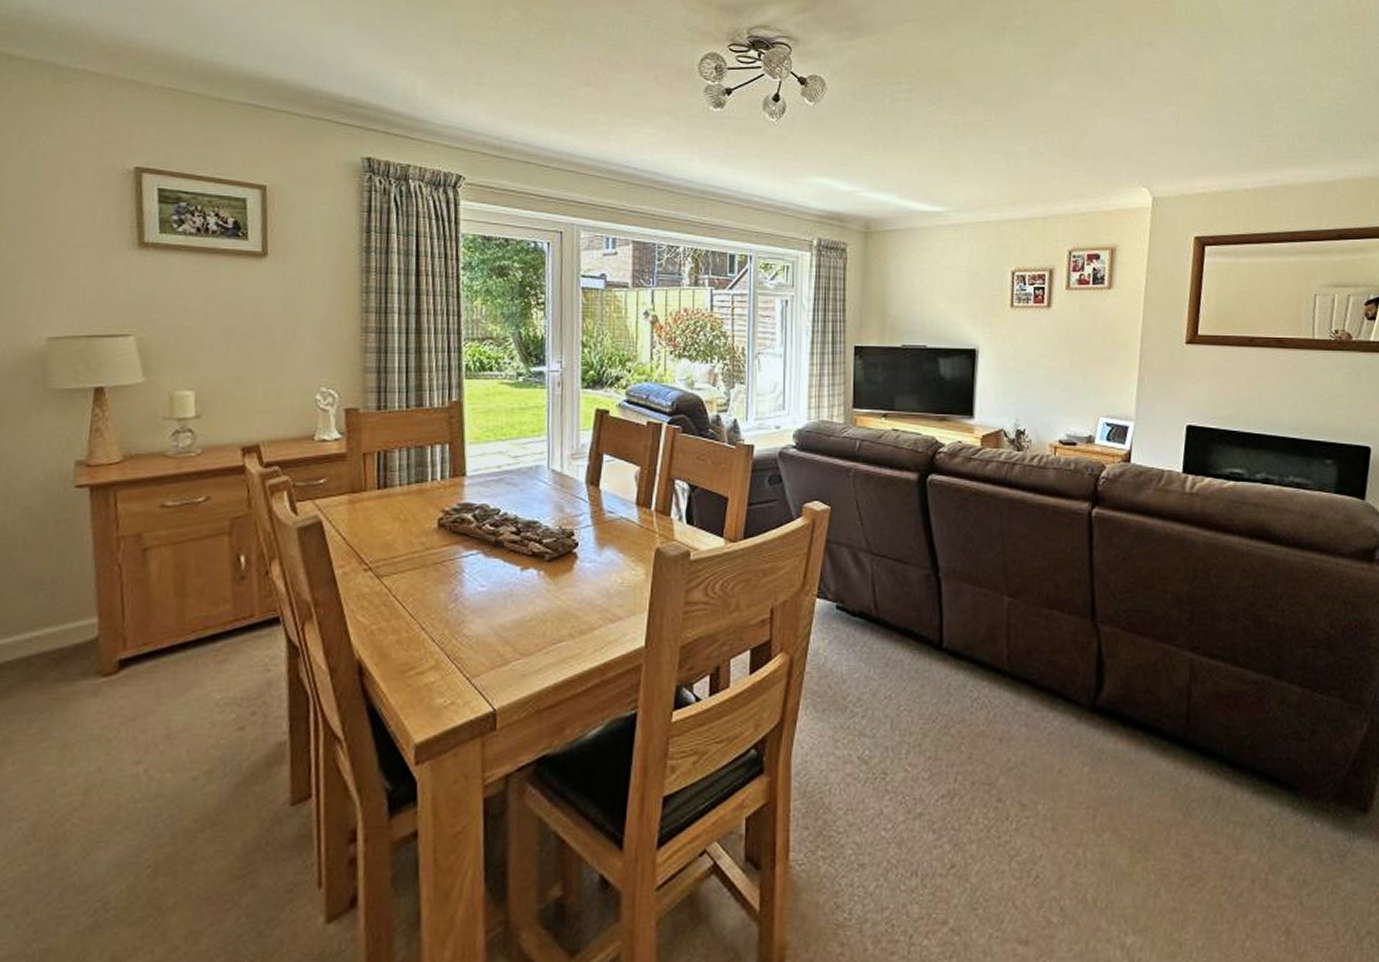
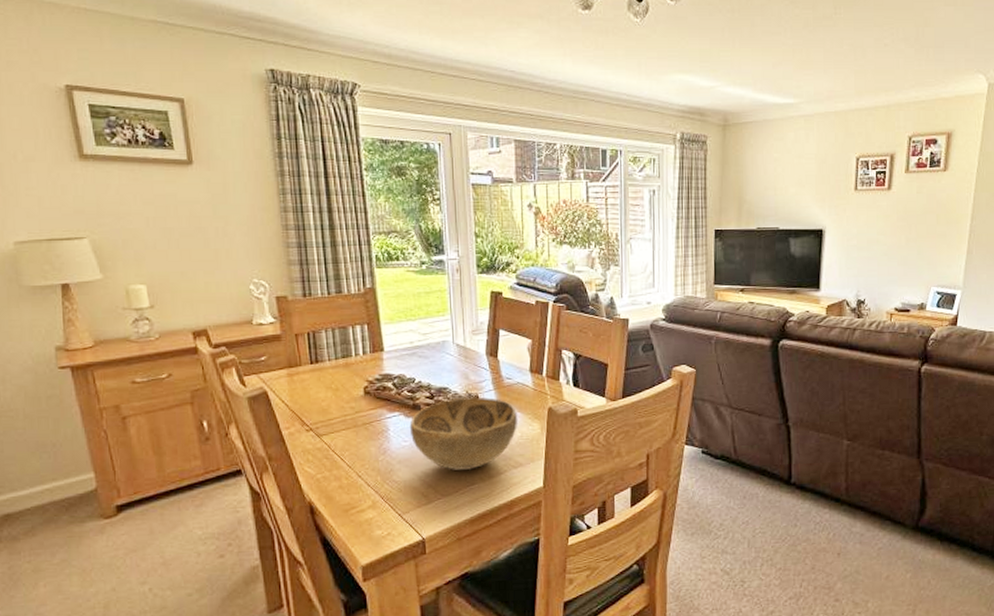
decorative bowl: none [488,533,618,623] -> present [409,397,517,470]

